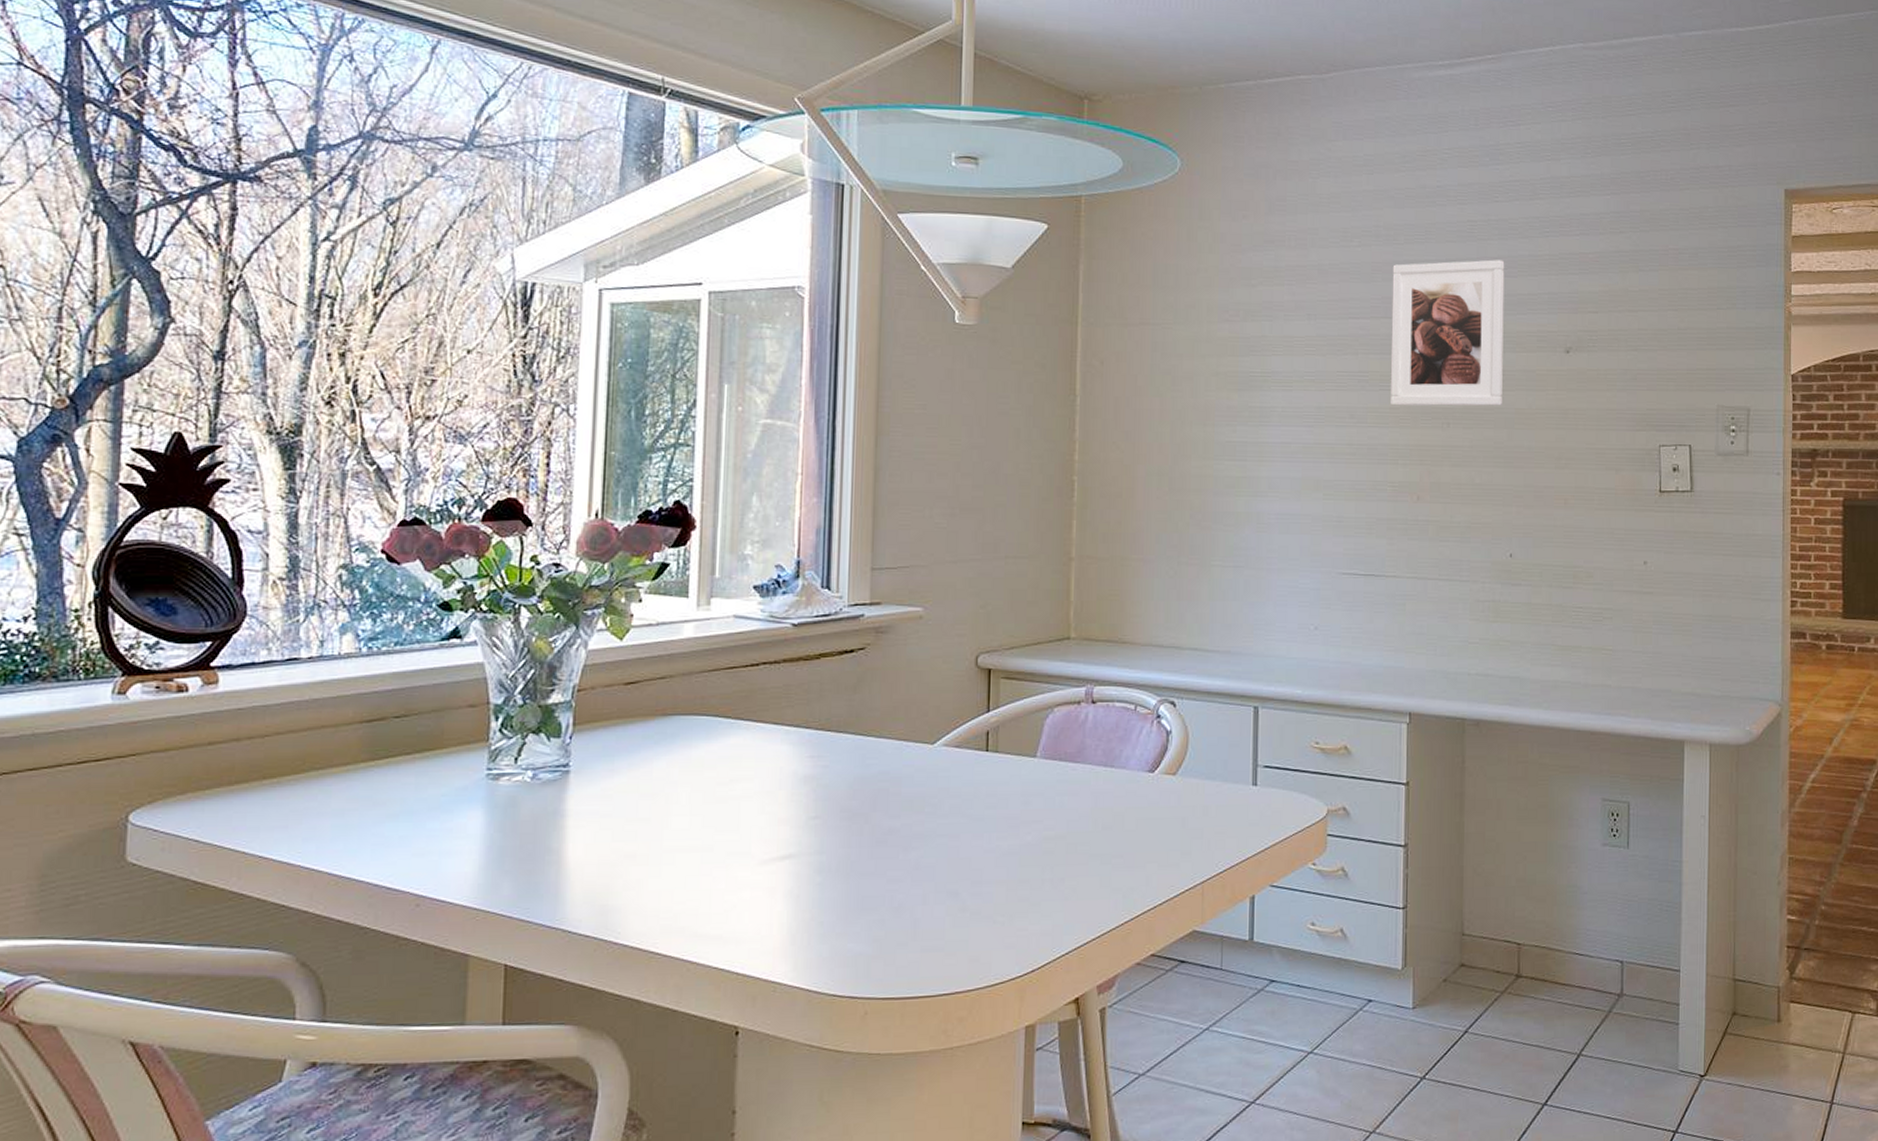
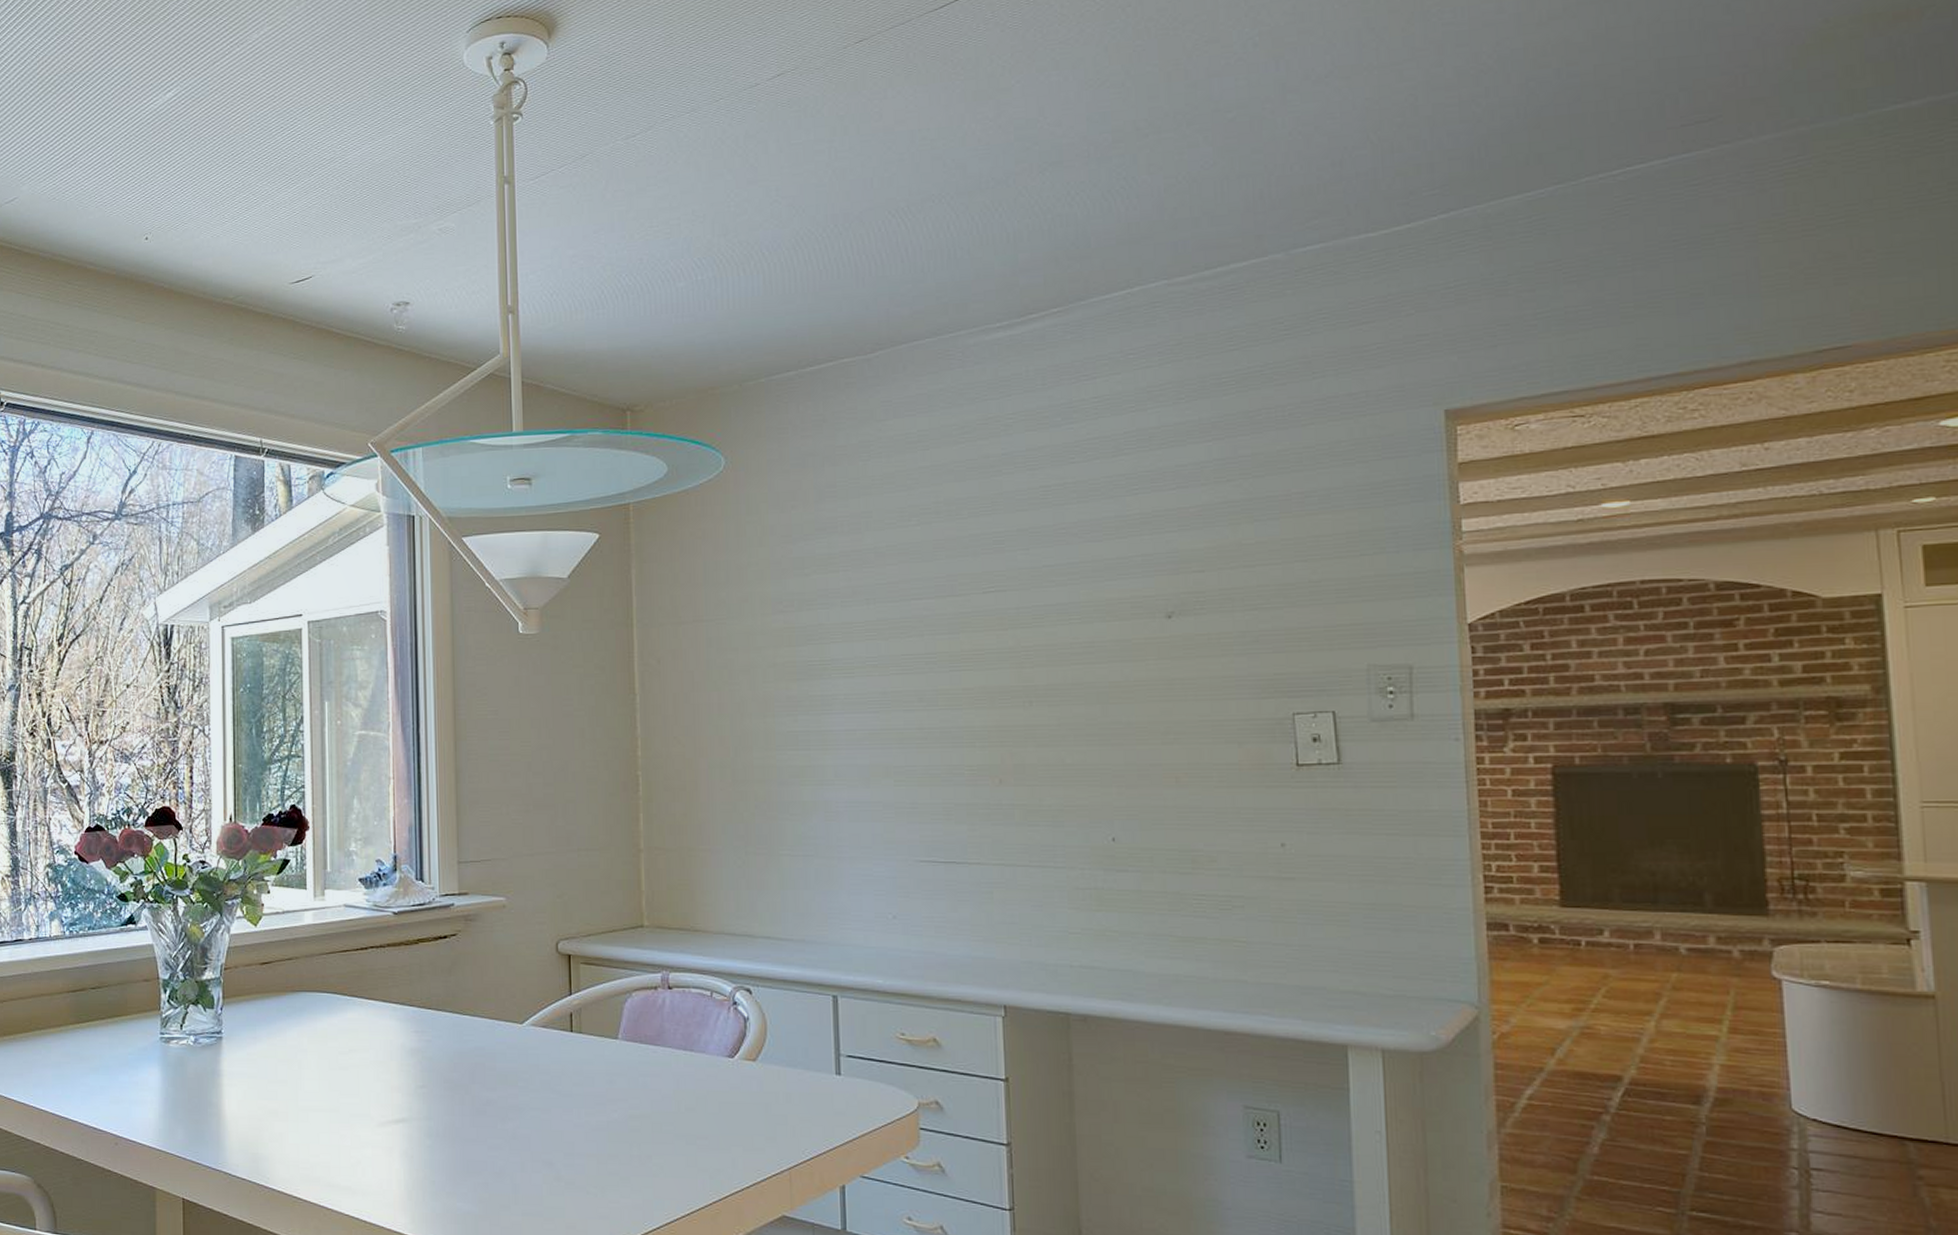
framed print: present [1390,259,1505,406] -> none [957,524,1093,687]

